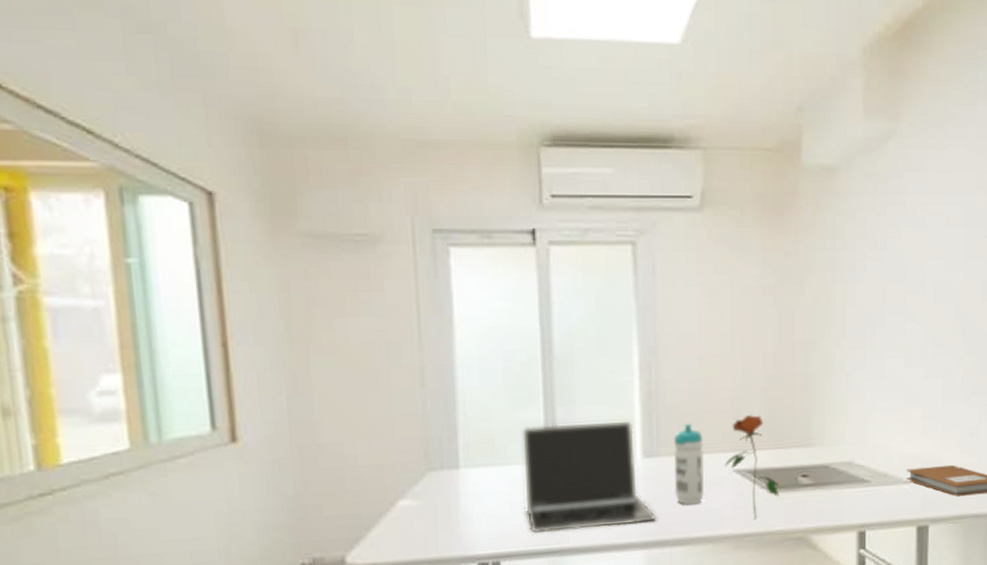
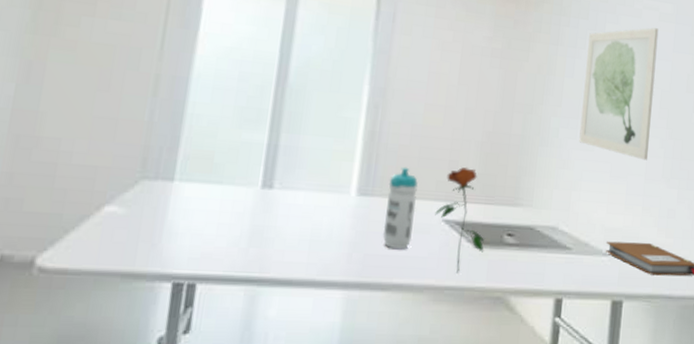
laptop: present [521,419,656,534] -> none [232,148,361,263]
wall art: none [868,236,947,381] -> present [579,27,659,161]

